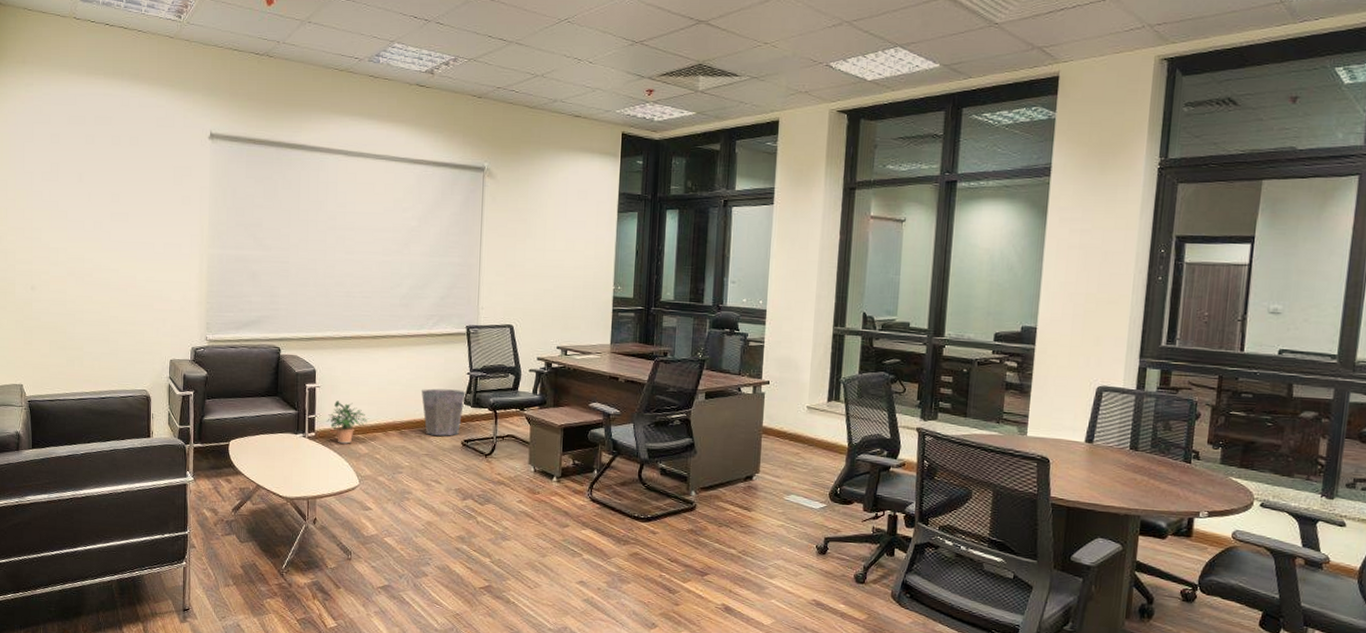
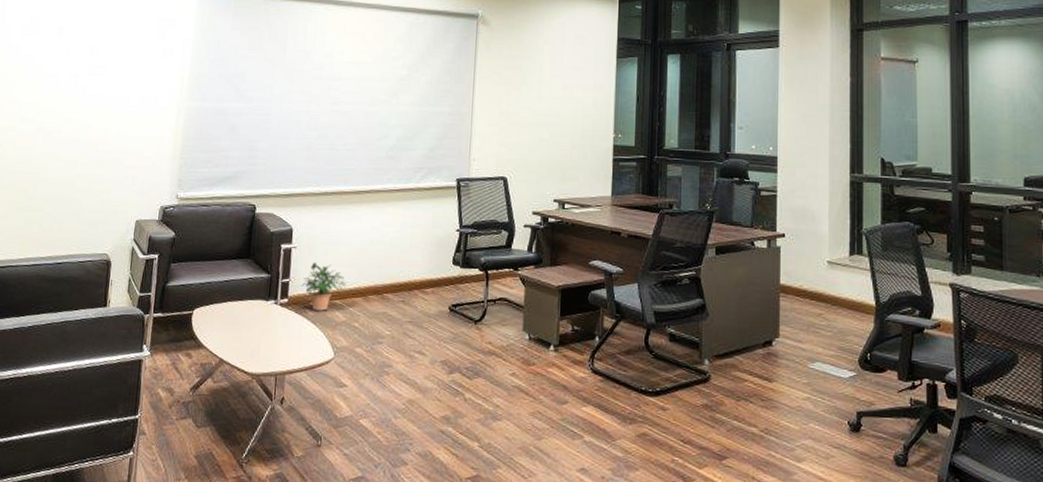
waste bin: present [422,388,465,436] -> none [406,247,454,301]

